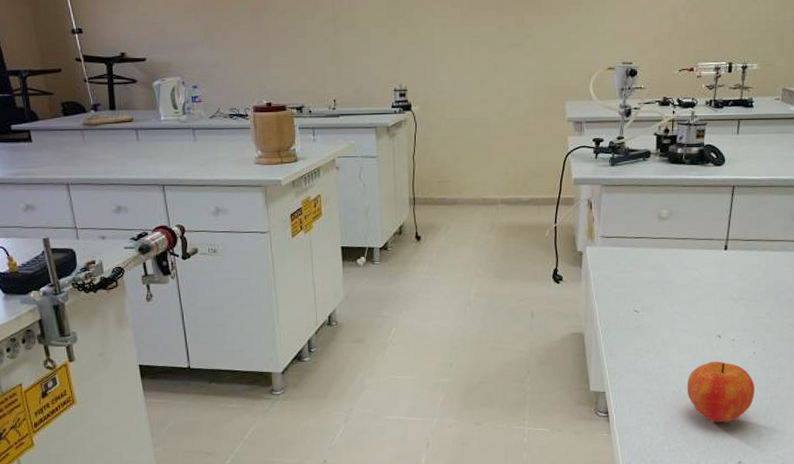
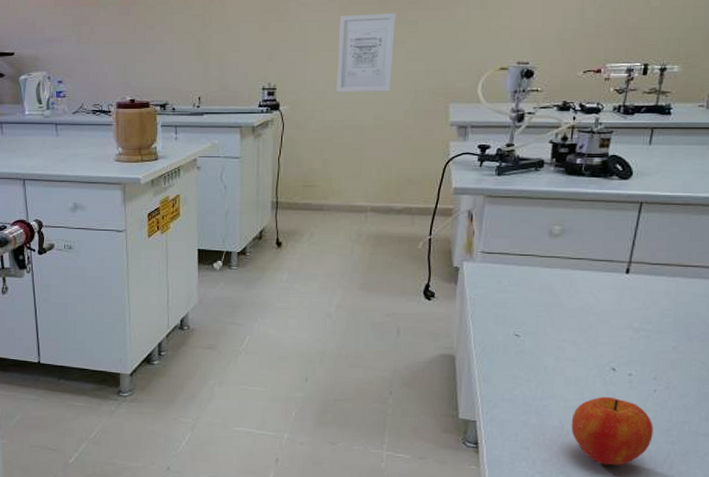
wall art: none [462,17,514,93] -> present [336,12,397,93]

